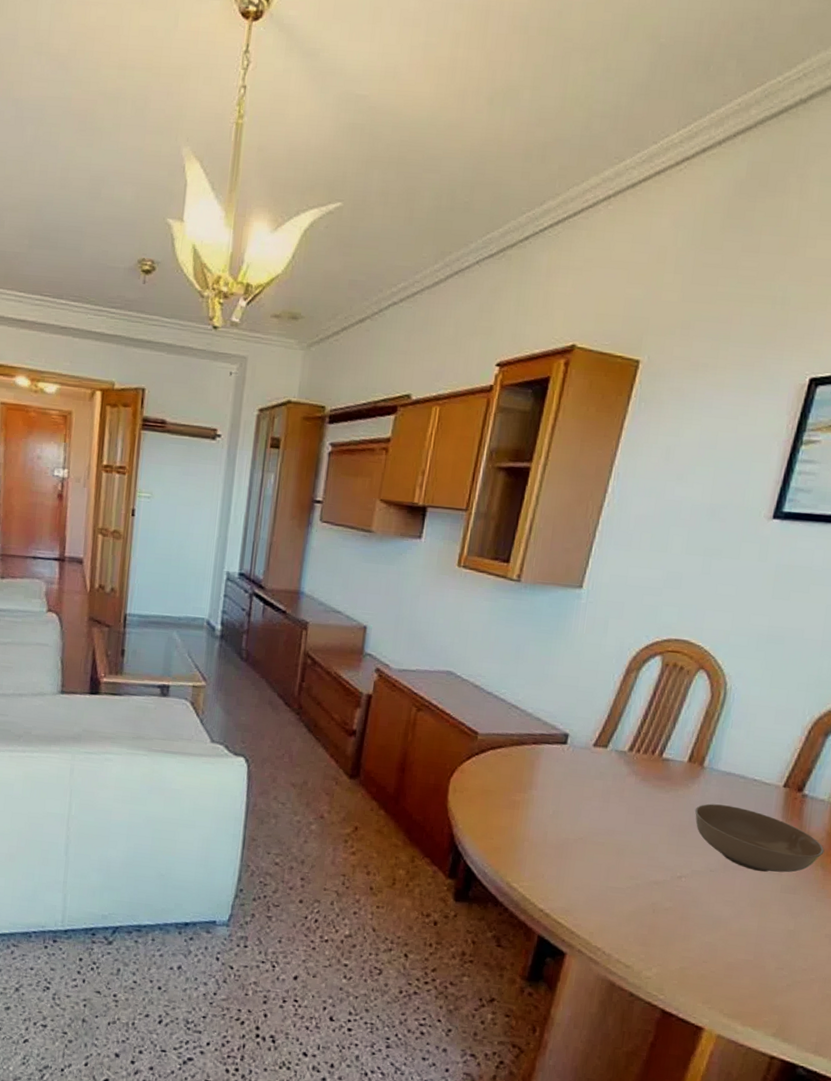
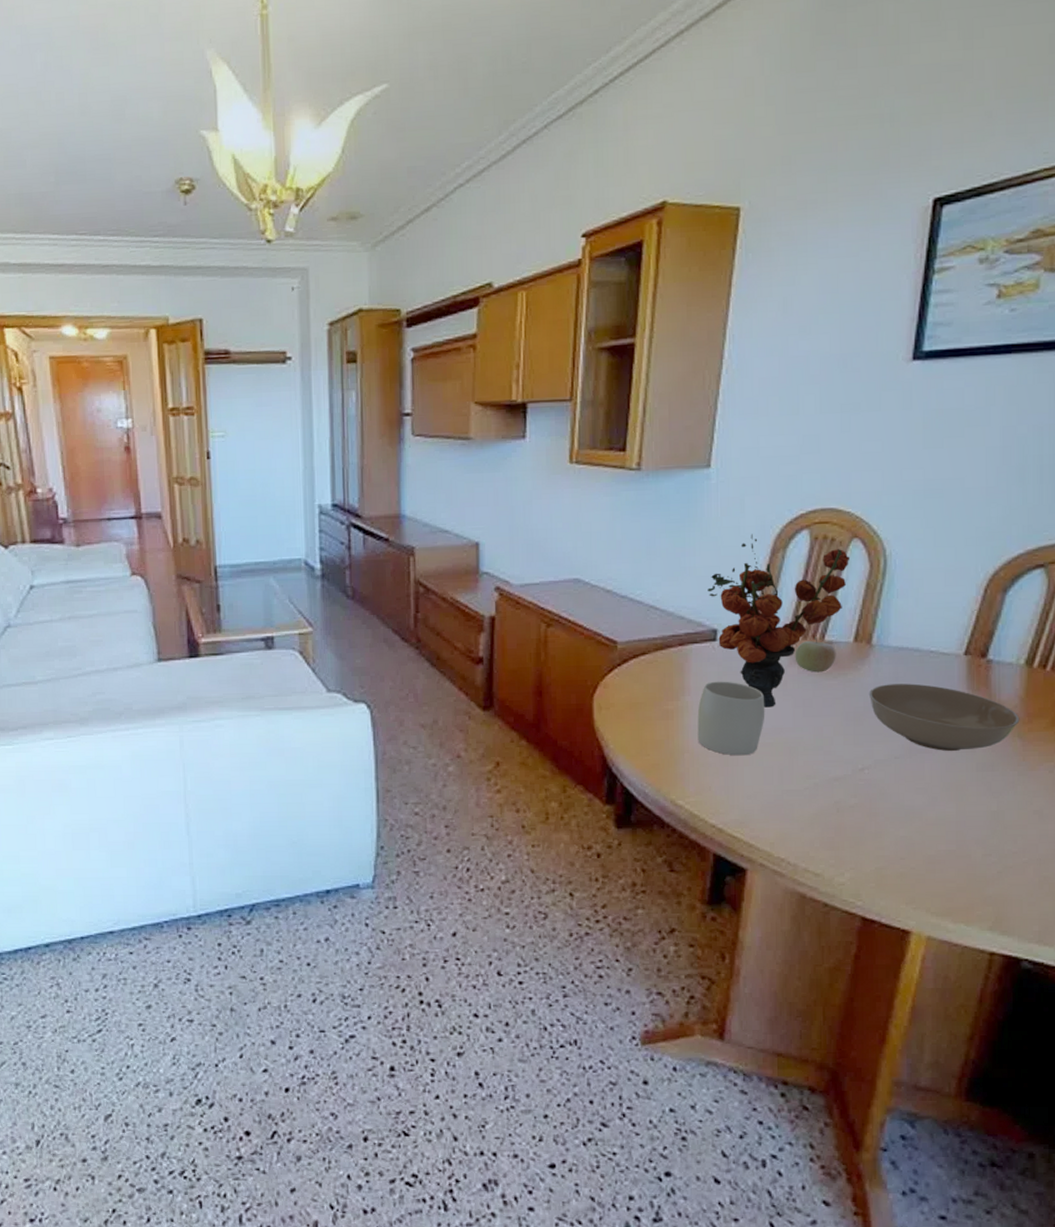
mug: none [538,780,602,851] -> present [697,681,765,756]
bouquet: none [565,653,694,811] -> present [707,534,849,708]
fruit: none [633,752,671,786] -> present [795,636,836,673]

